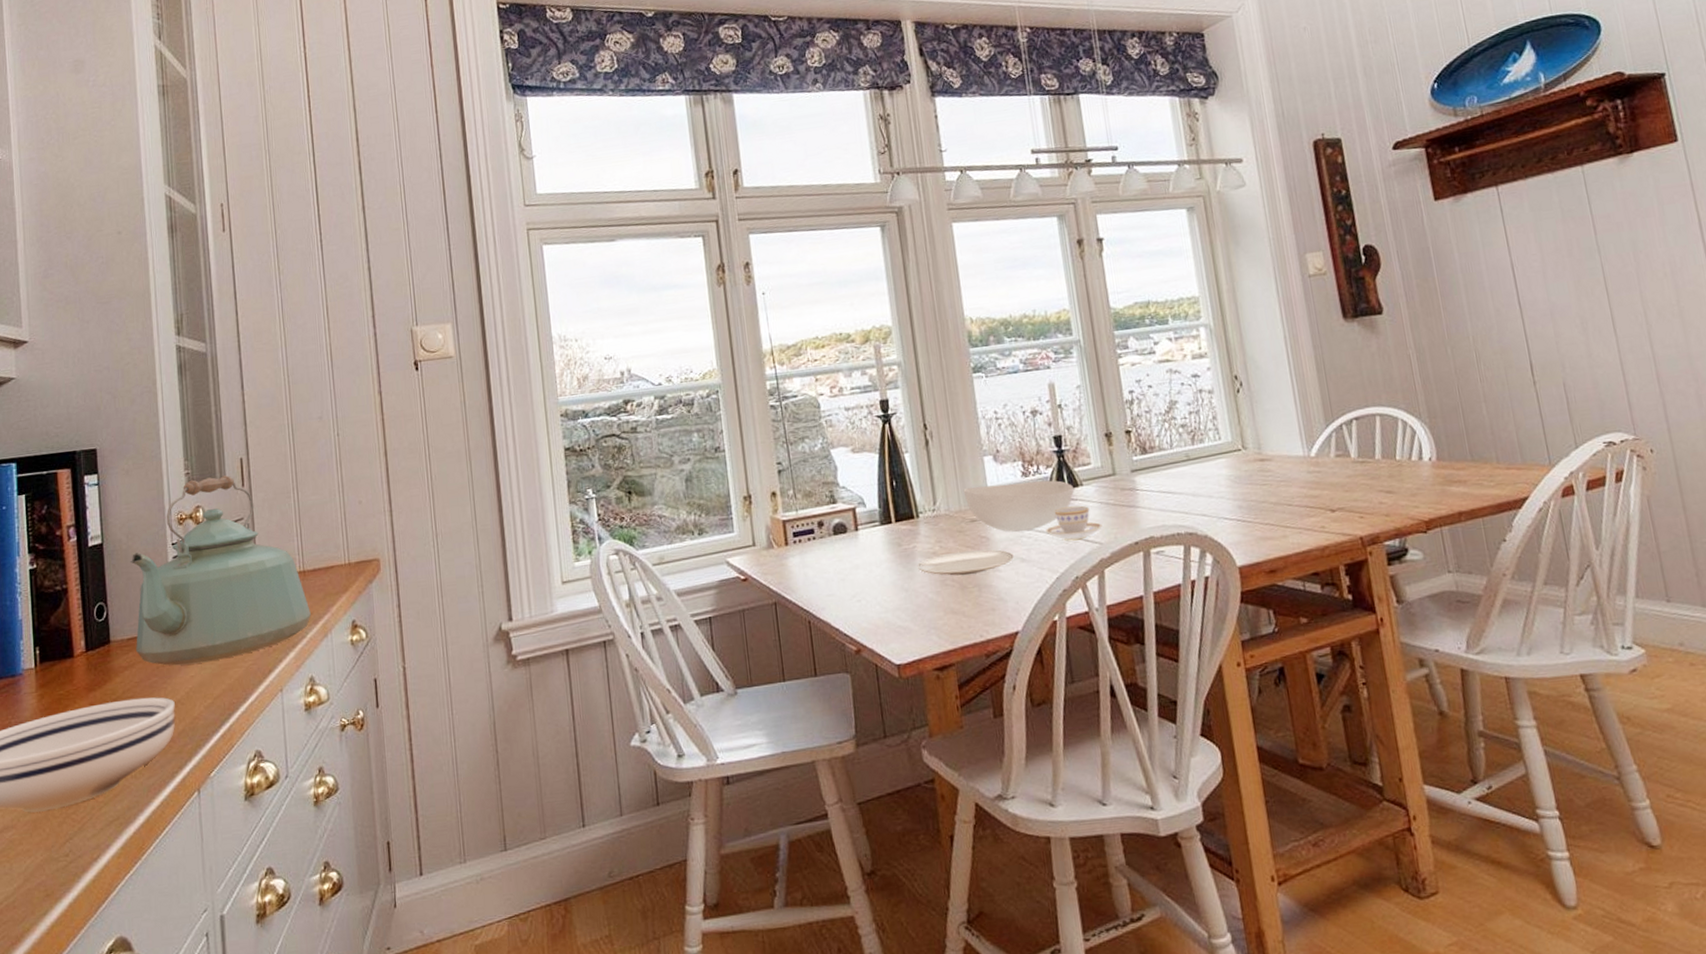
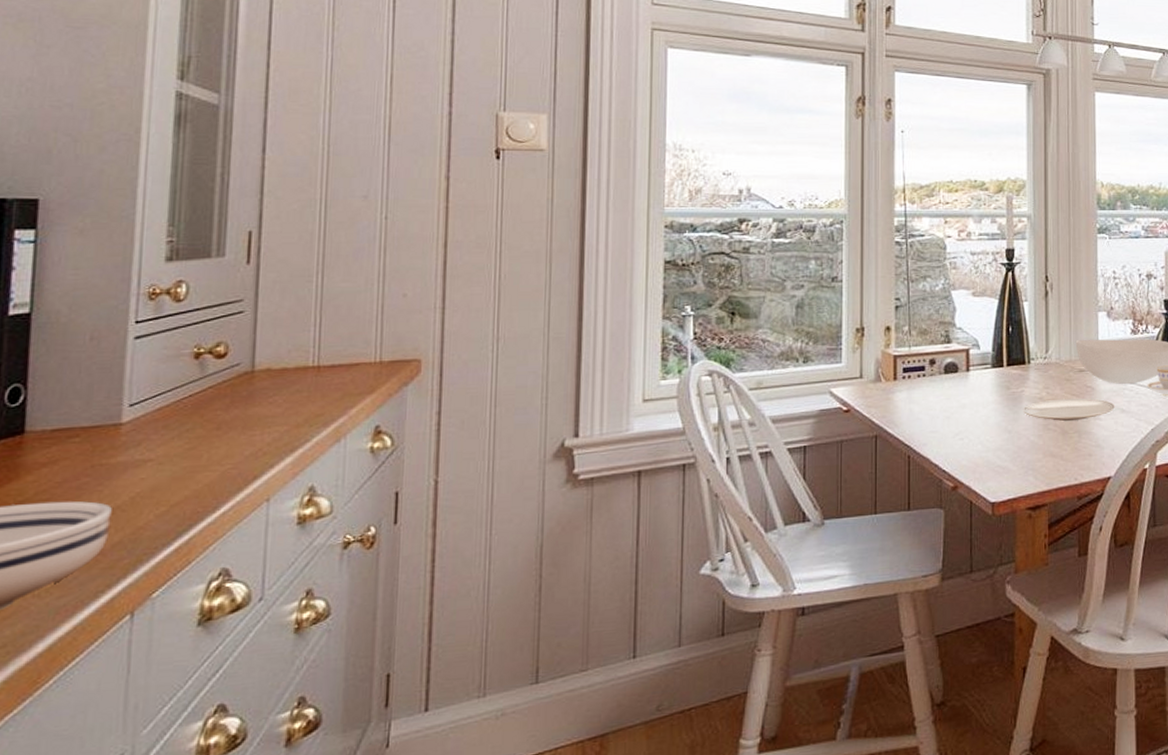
kettle: present [130,475,311,666] -> none [63,249,321,465]

